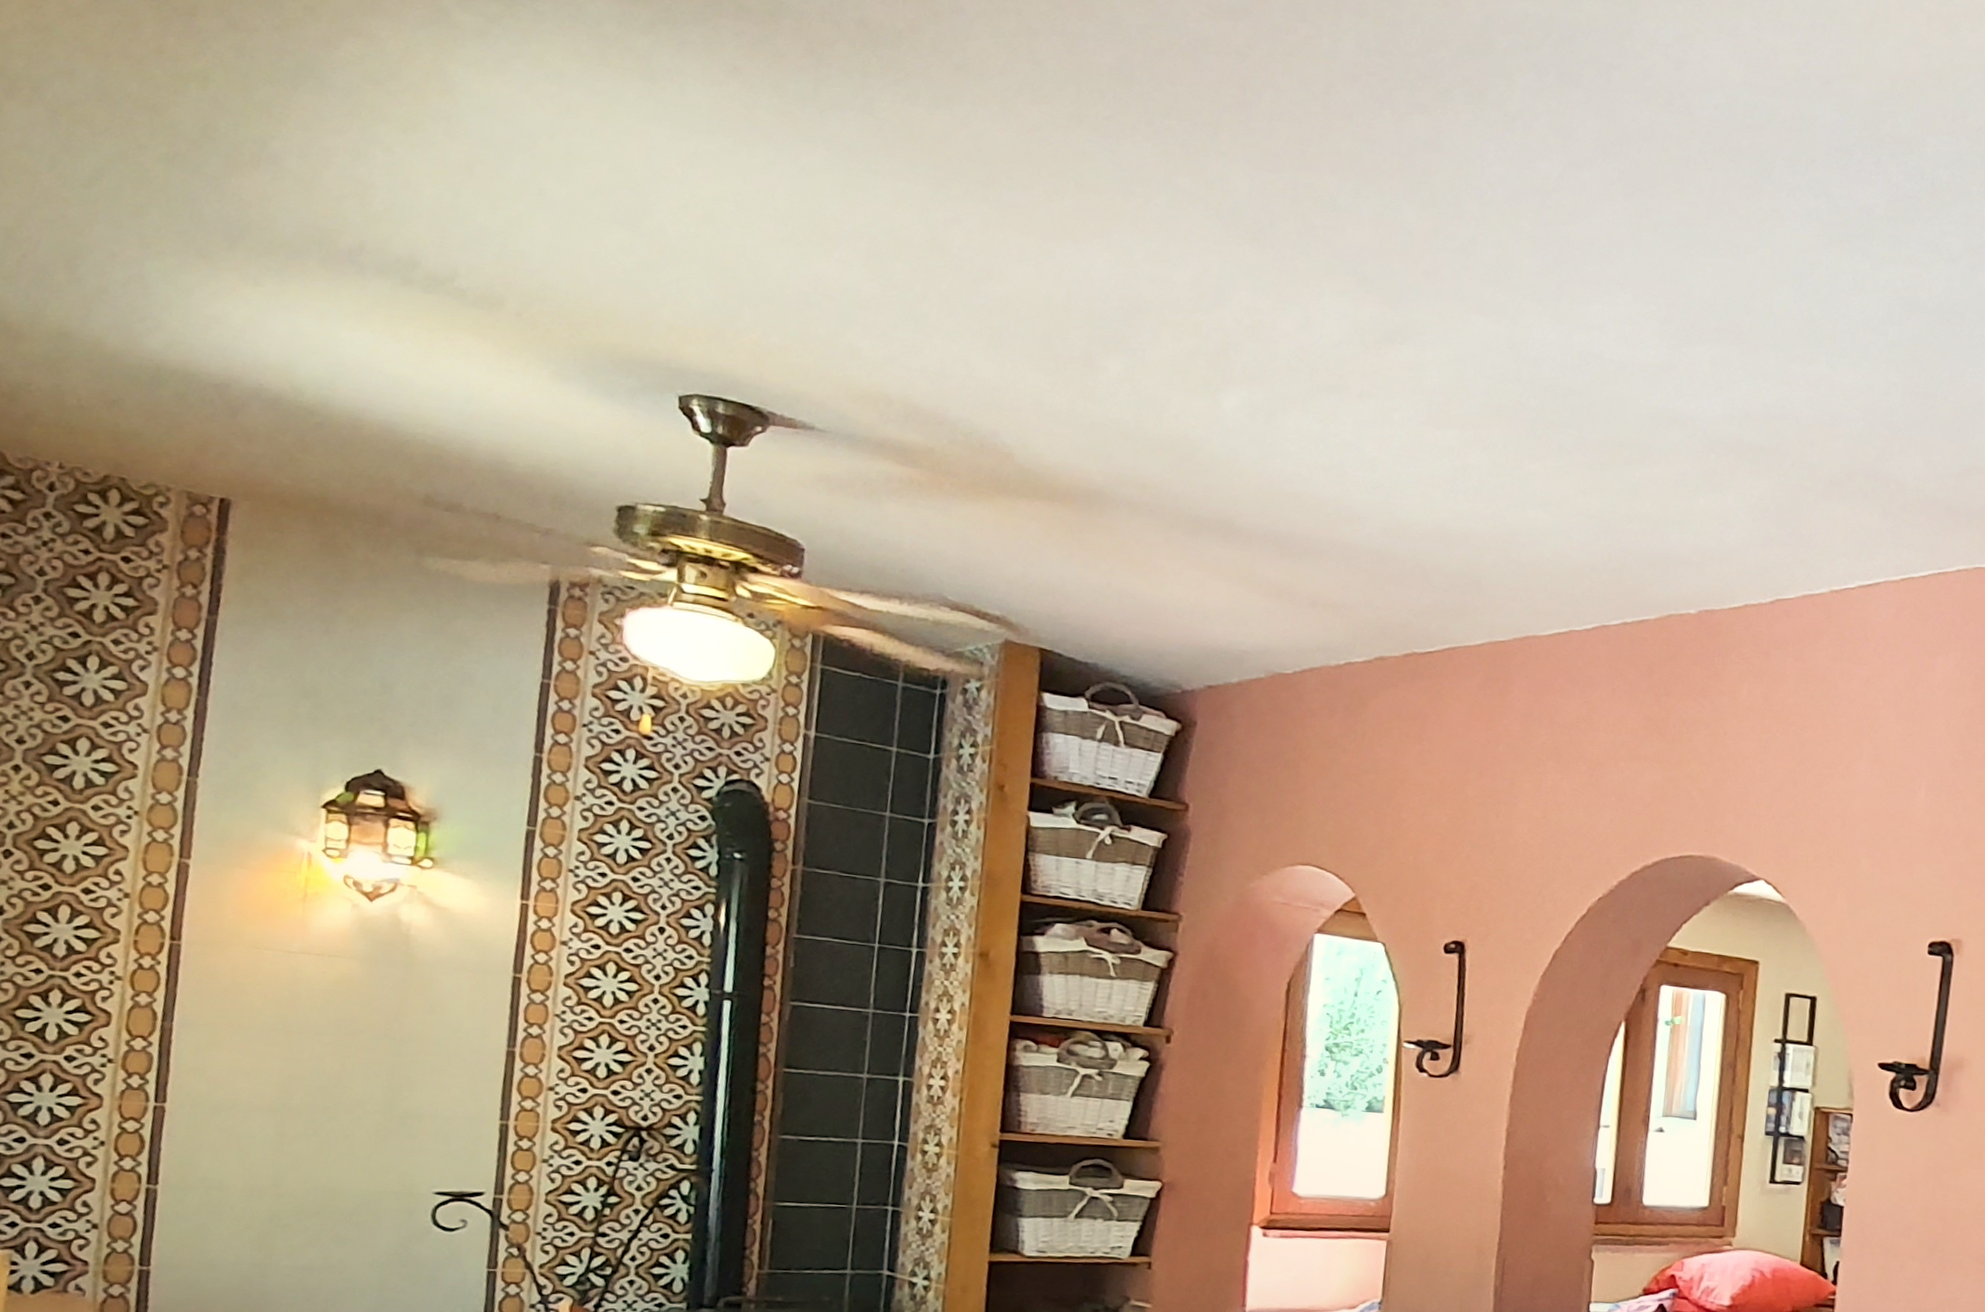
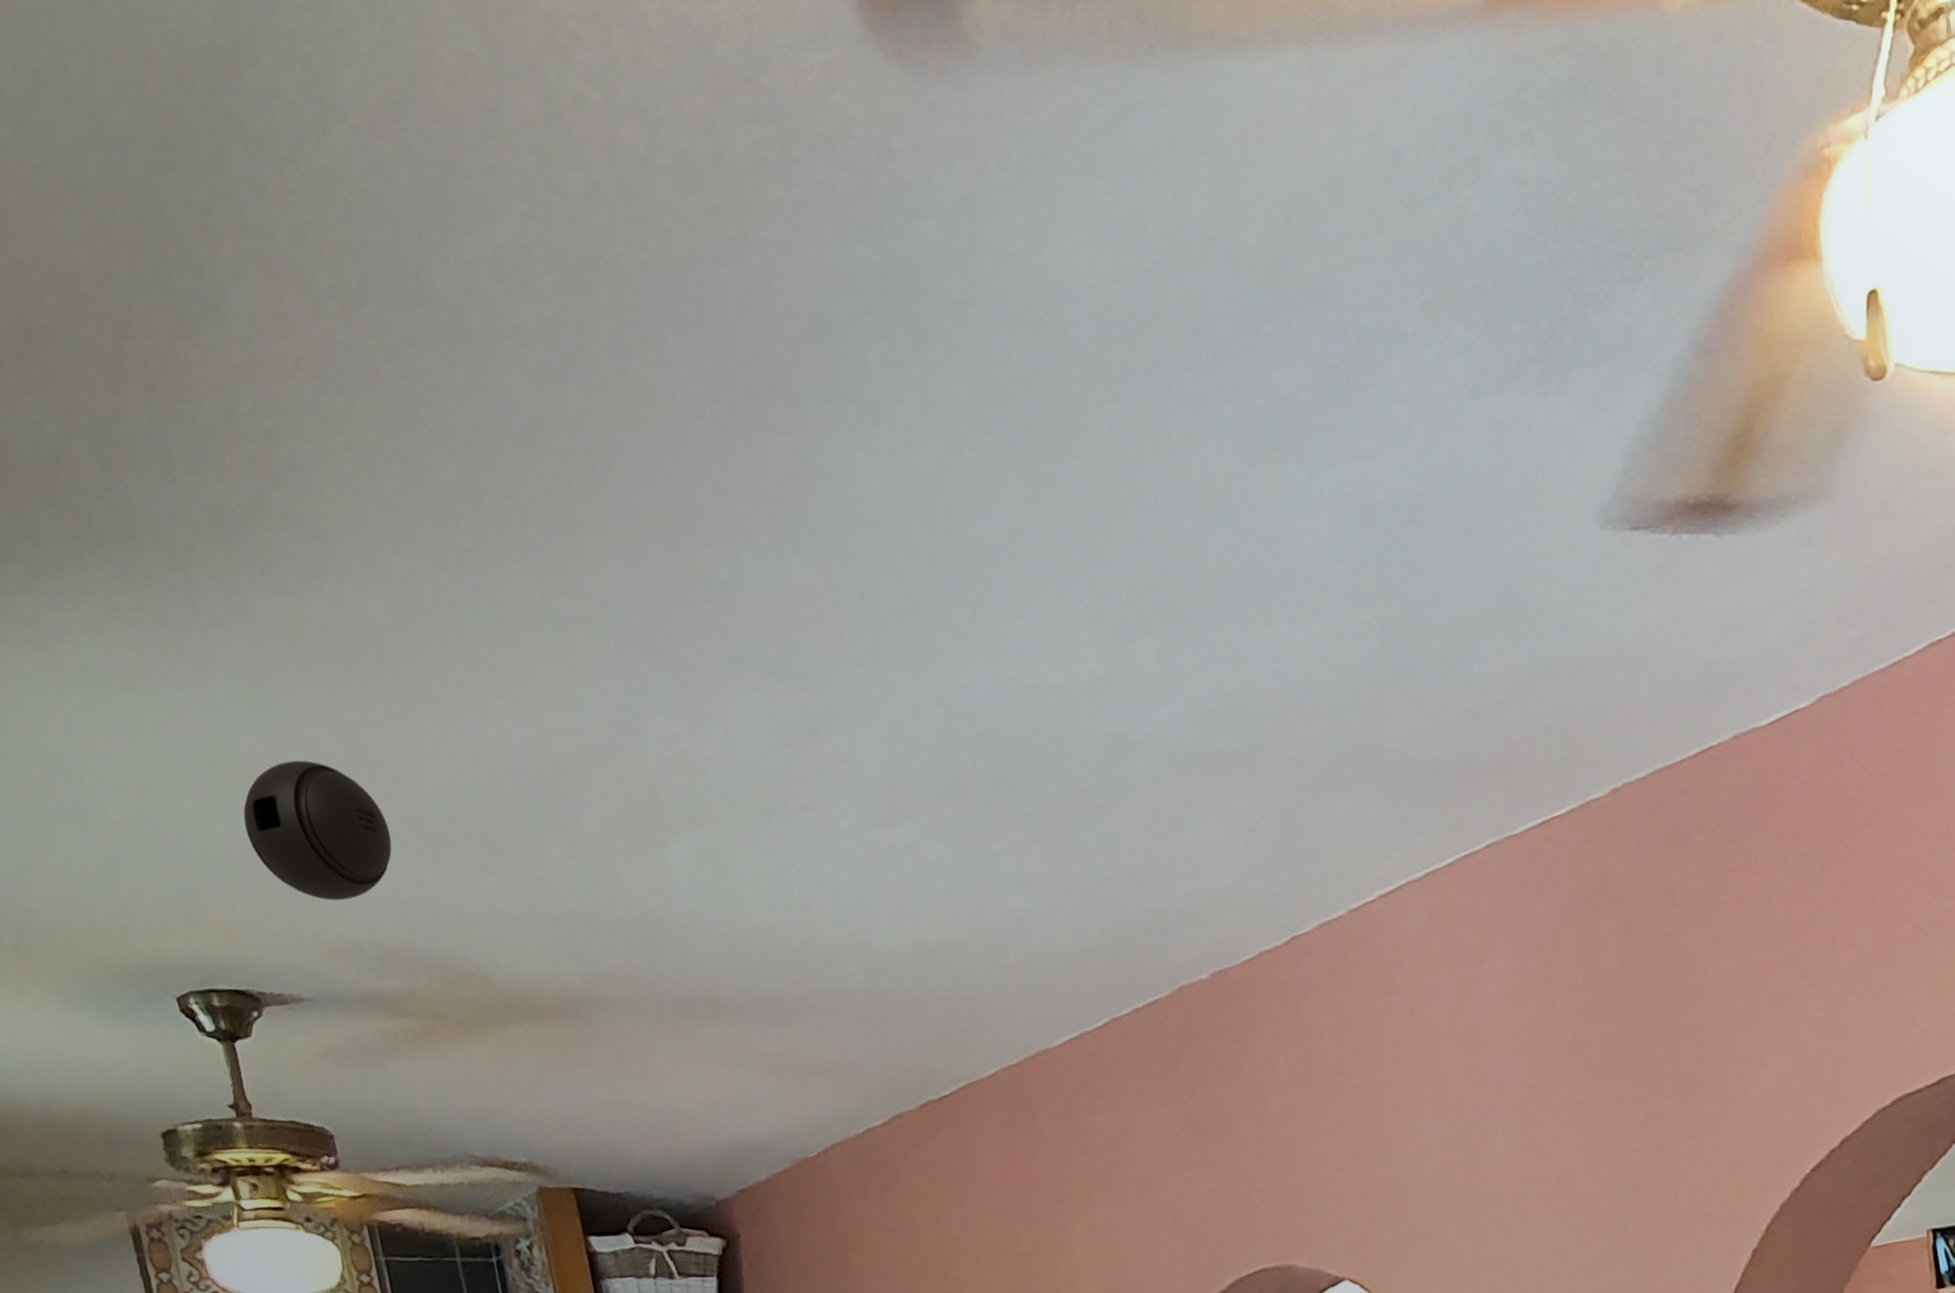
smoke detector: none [805,232,953,359] -> present [243,760,392,901]

